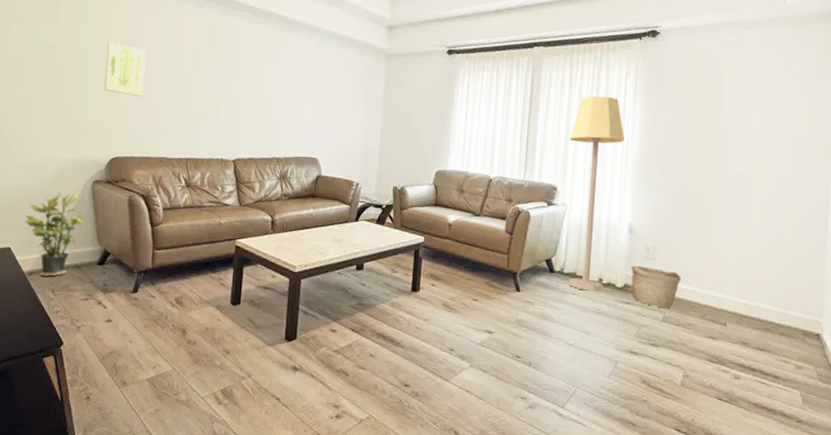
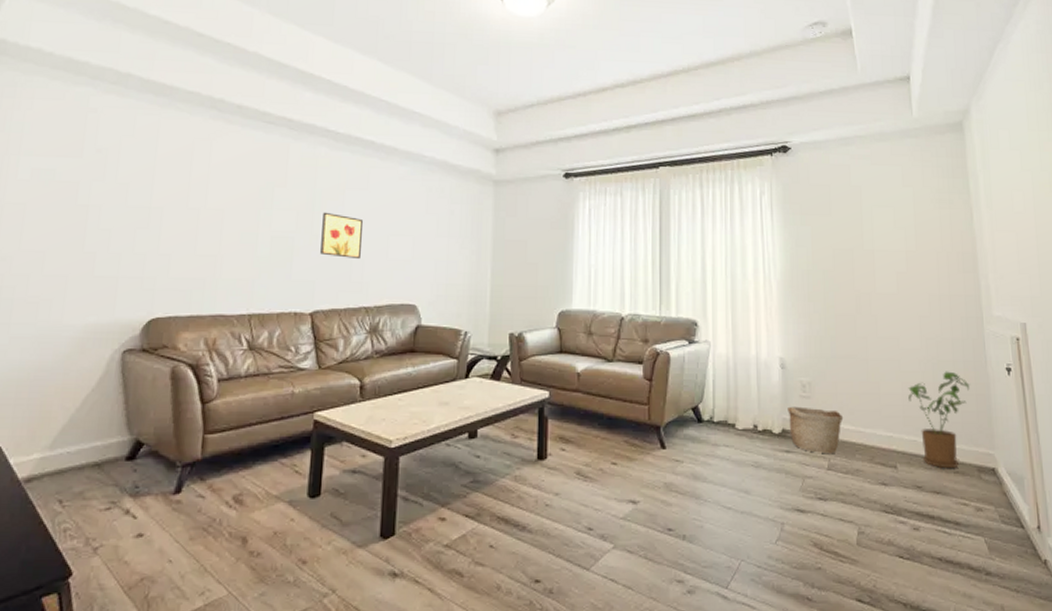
potted plant: present [25,192,84,277] -> none [24,368,108,482]
wall art: present [104,41,147,96] -> none [142,176,199,241]
wall art: none [241,76,276,118] -> present [320,212,363,260]
lamp: present [567,96,625,292] -> none [706,217,765,441]
house plant: none [745,245,807,331] -> present [908,371,970,469]

